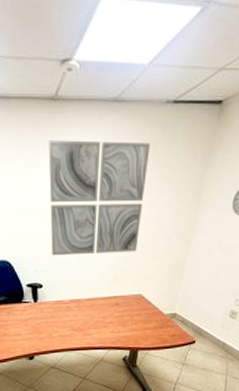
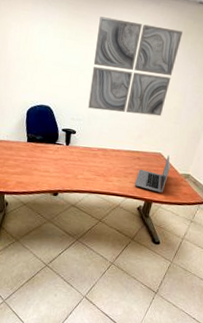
laptop: none [116,294,154,338] -> present [134,154,171,192]

